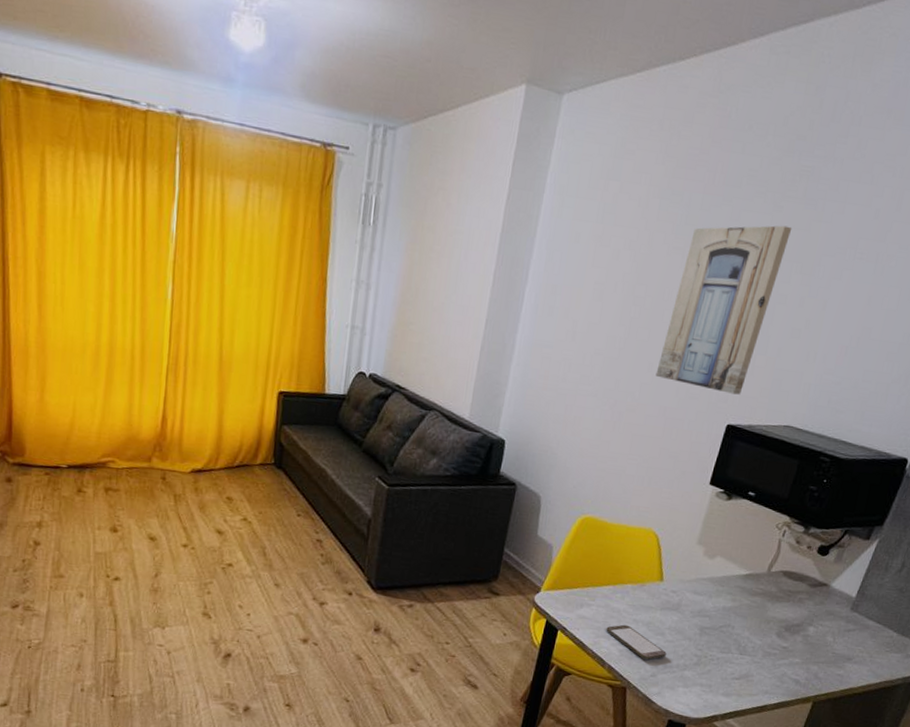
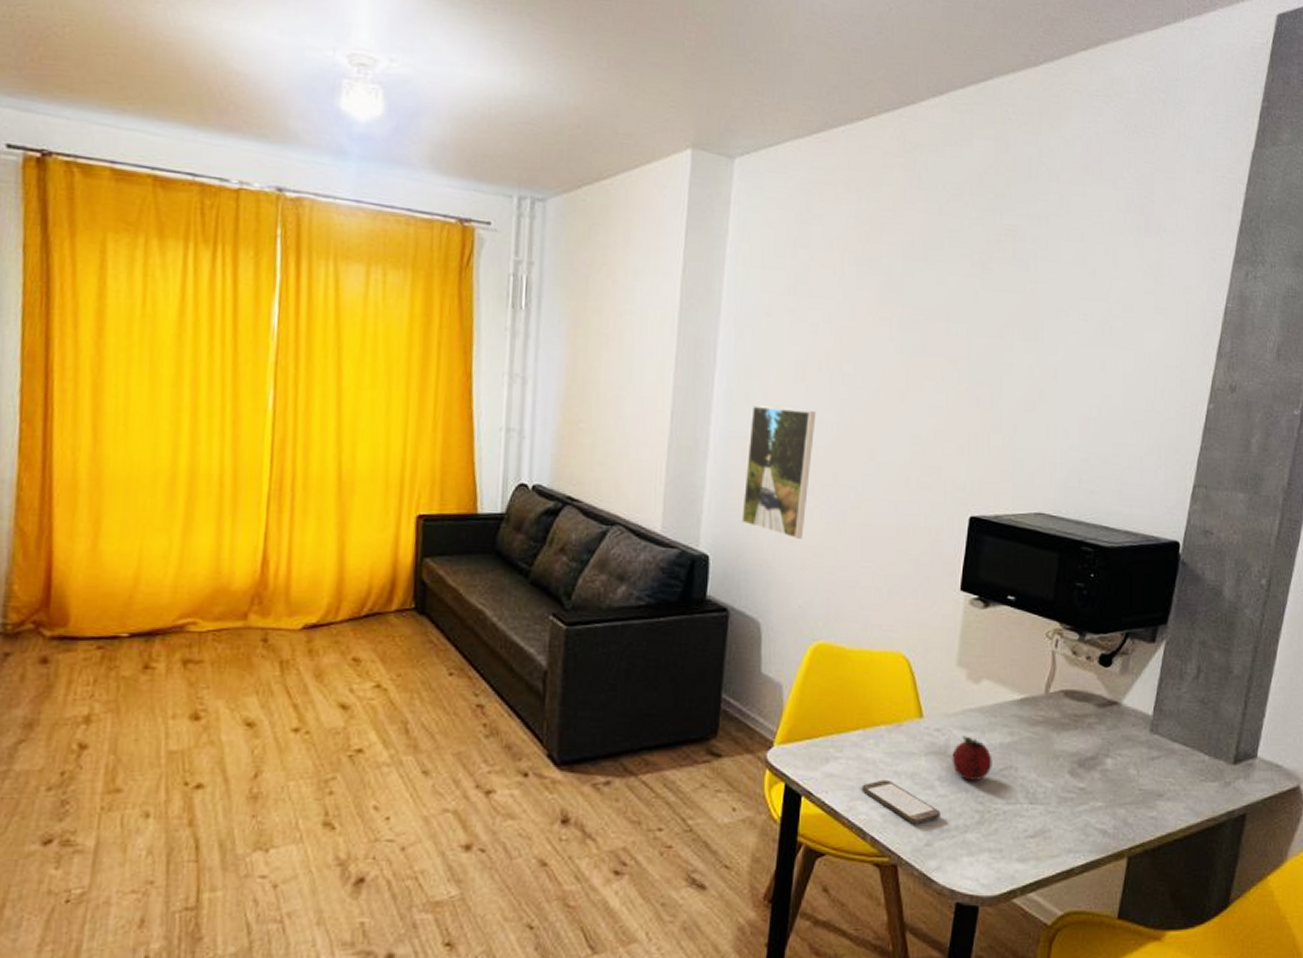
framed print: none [534,319,608,432] -> present [741,405,817,539]
wall art: present [655,225,793,395] -> none [879,288,1007,481]
fruit: none [681,598,715,633] -> present [952,736,992,780]

